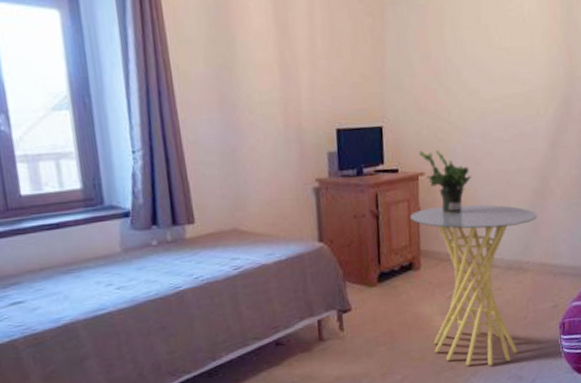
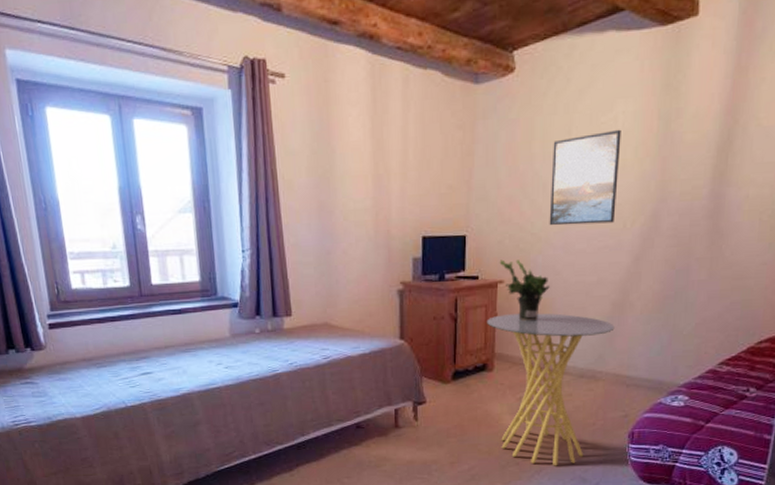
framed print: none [463,16,529,114] -> present [549,129,621,226]

